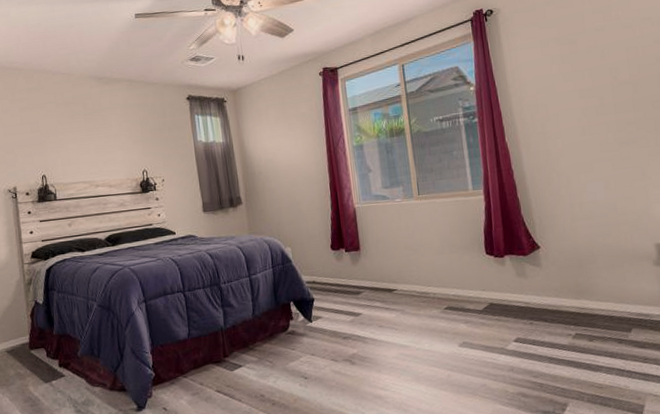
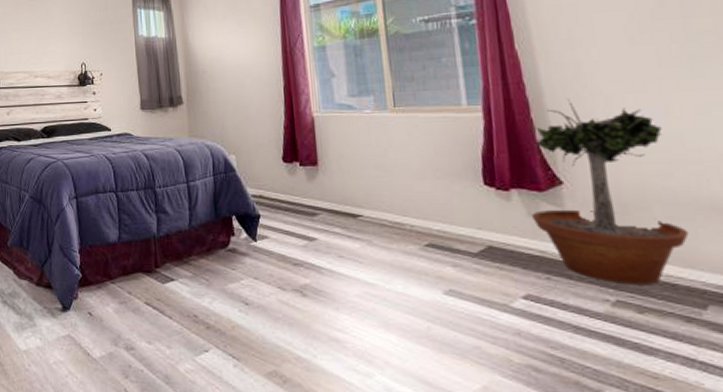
potted tree: none [519,180,620,321] -> present [531,99,689,285]

